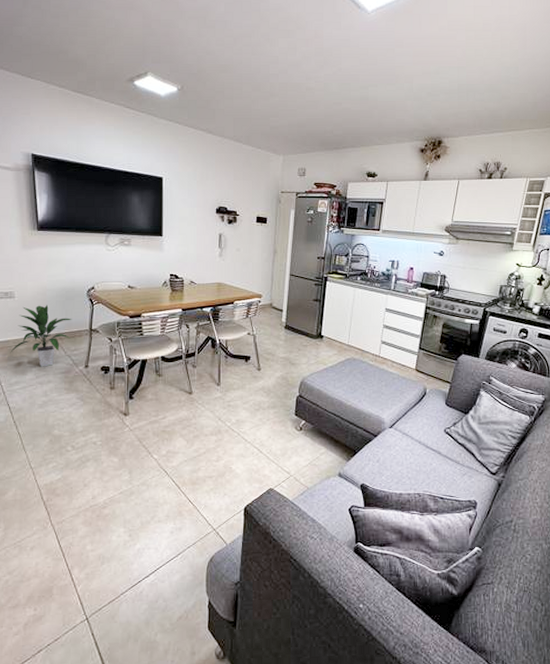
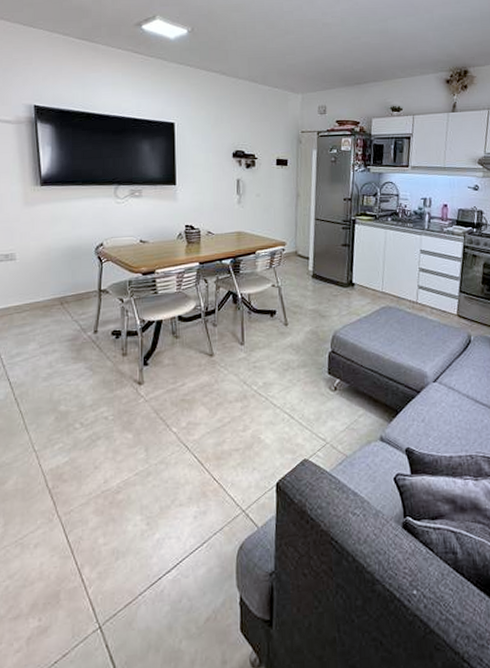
indoor plant: present [10,305,72,367] -> none [11,266,79,335]

